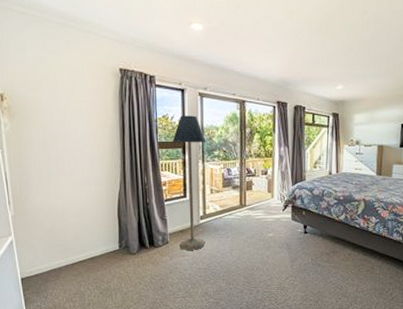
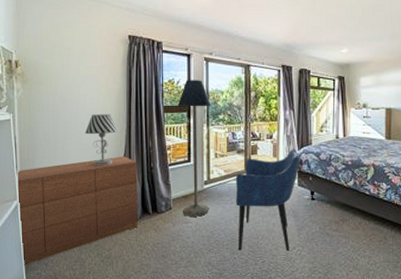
dresser: none [11,192,136,299] -> present [18,156,138,265]
table lamp: none [78,150,113,202] -> present [84,114,119,166]
armchair: none [230,183,295,282] -> present [235,148,301,252]

